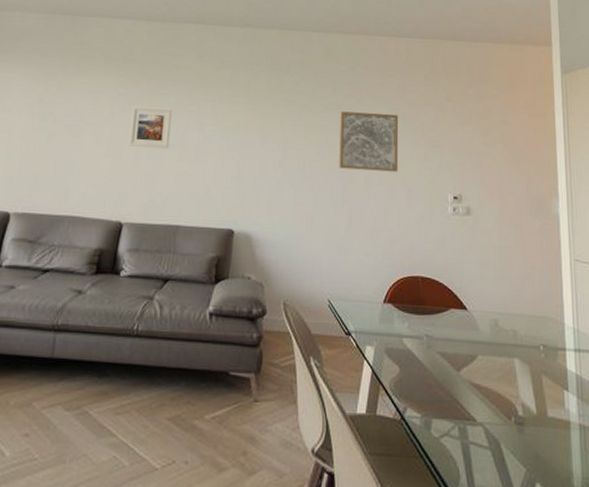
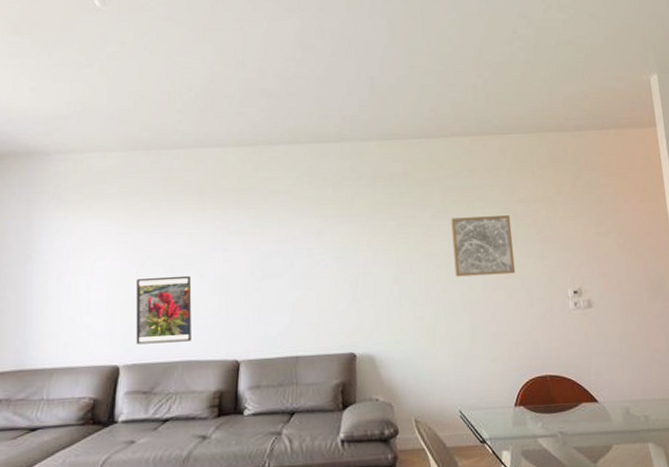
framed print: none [28,133,87,198] -> present [136,275,191,345]
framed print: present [128,106,172,149] -> none [234,236,278,281]

